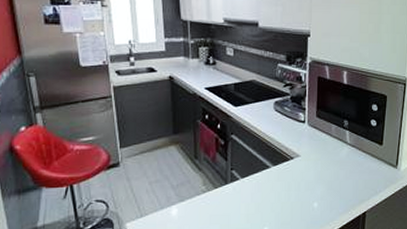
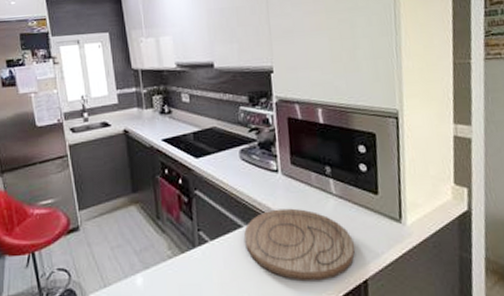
cutting board: none [271,153,360,213] -> present [244,208,356,282]

